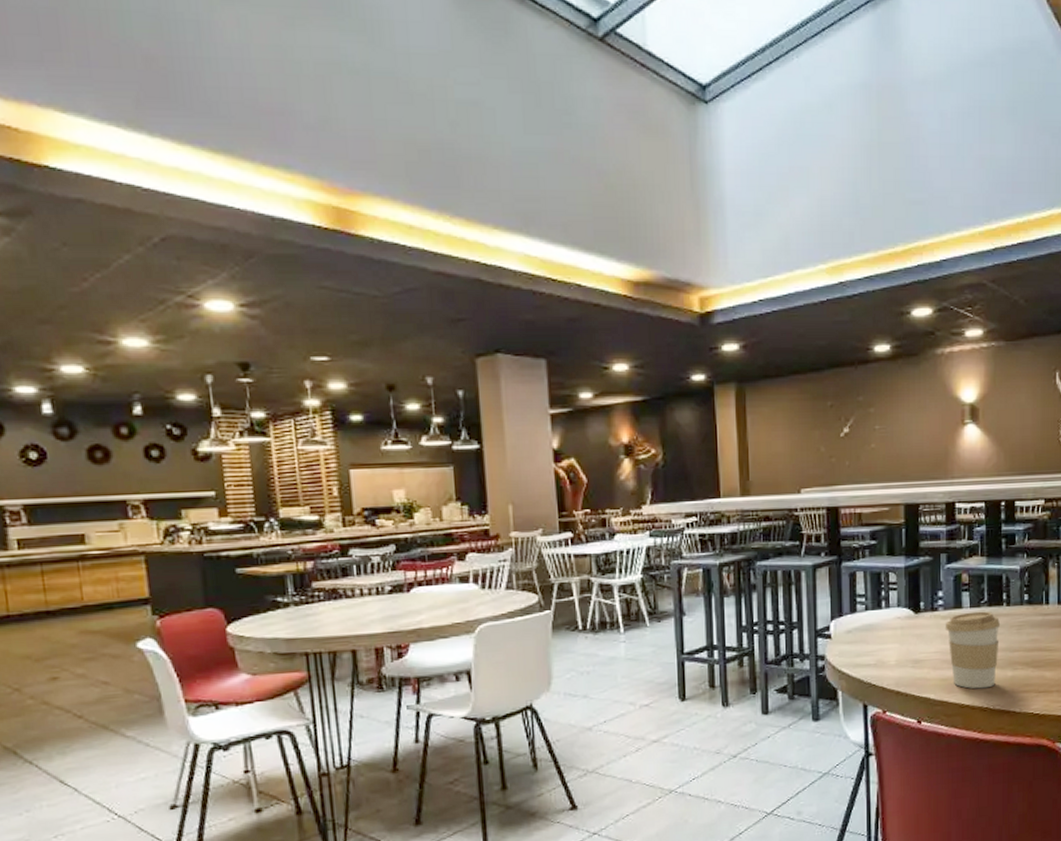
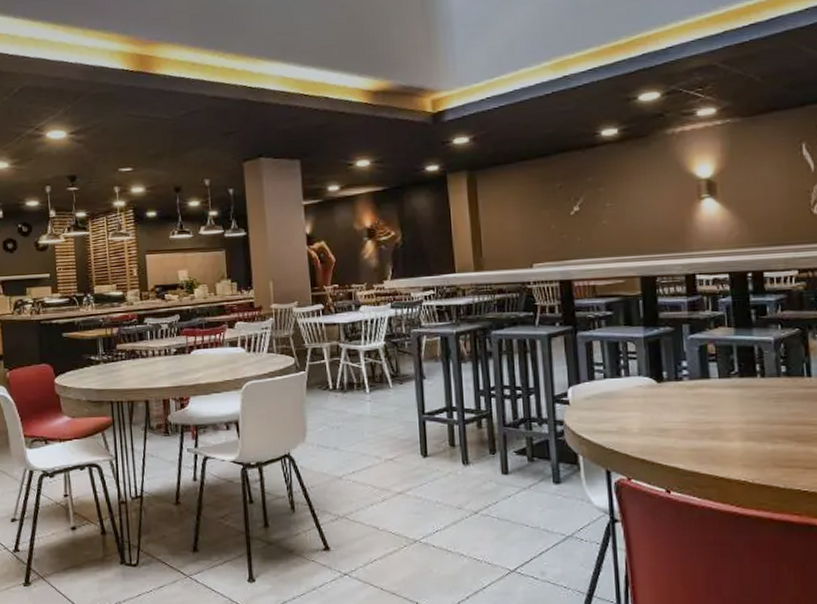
coffee cup: present [945,611,1001,689] -> none [691,382,756,462]

